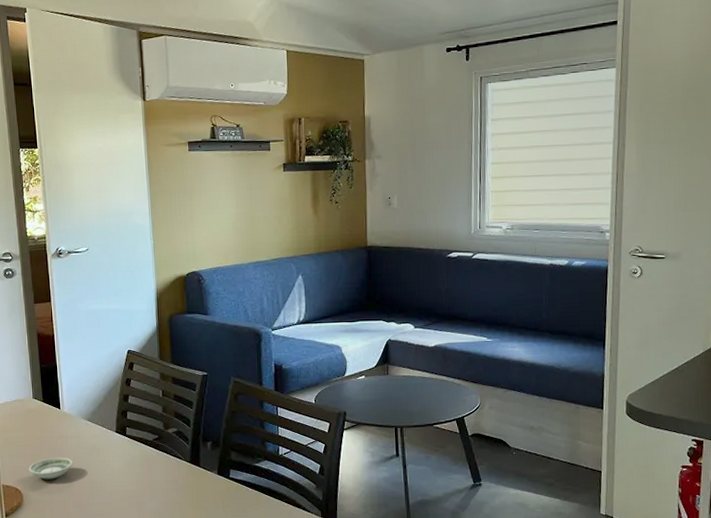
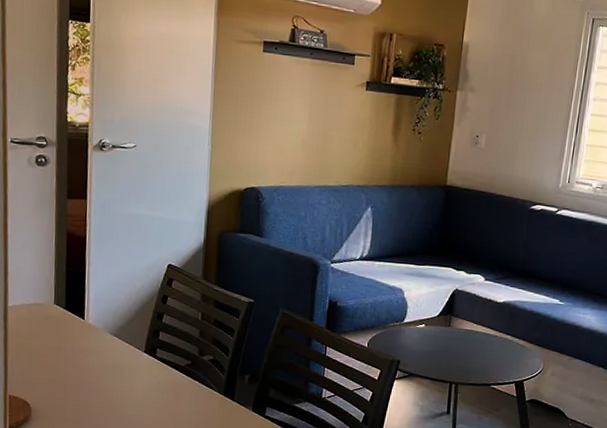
saucer: present [28,457,74,480] -> none [40,371,93,396]

